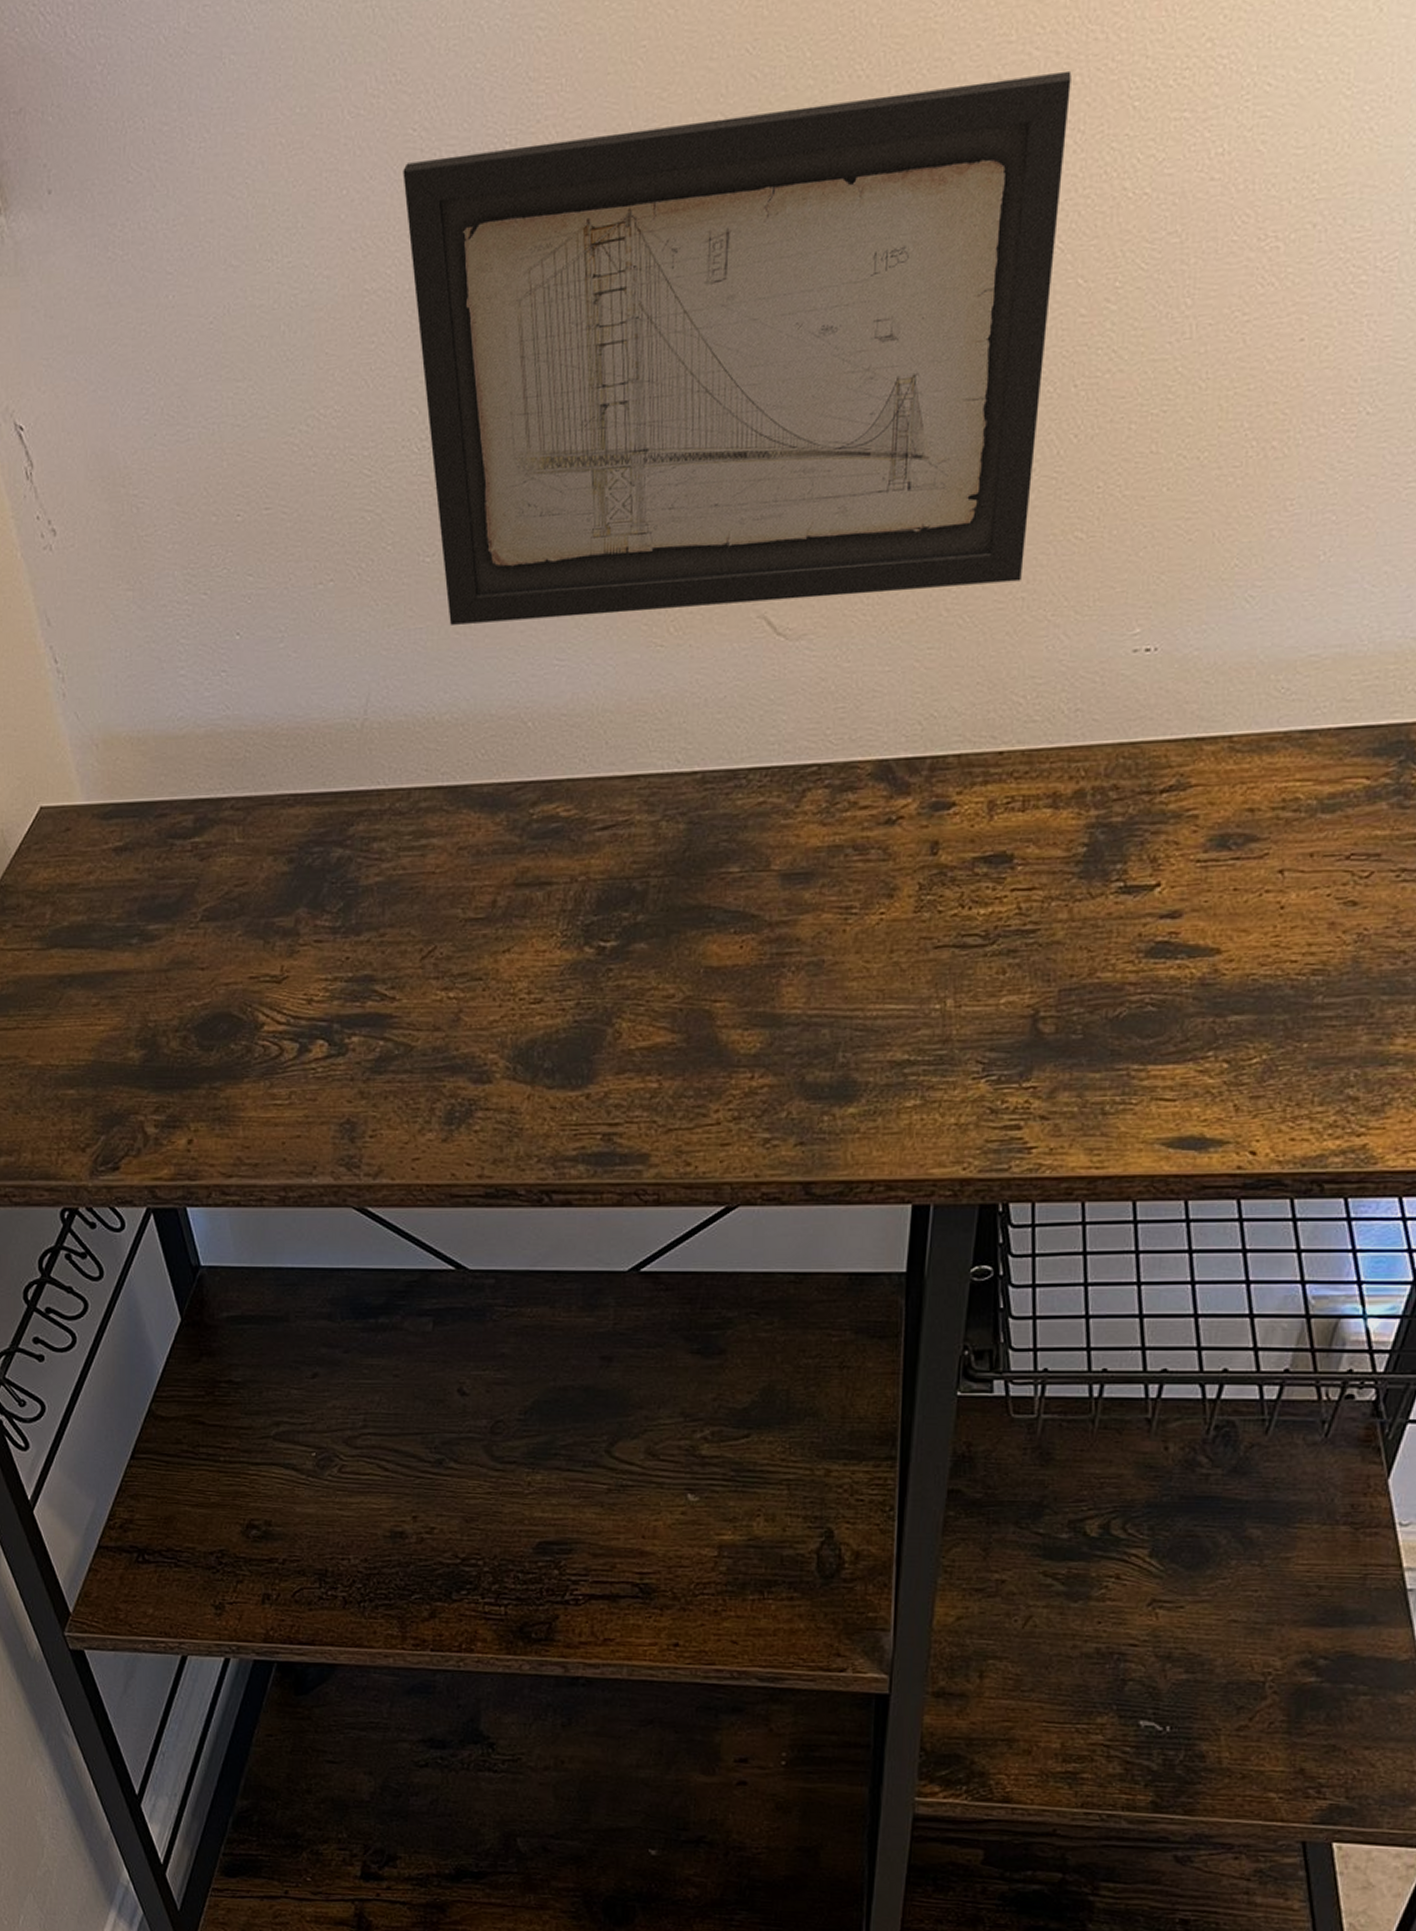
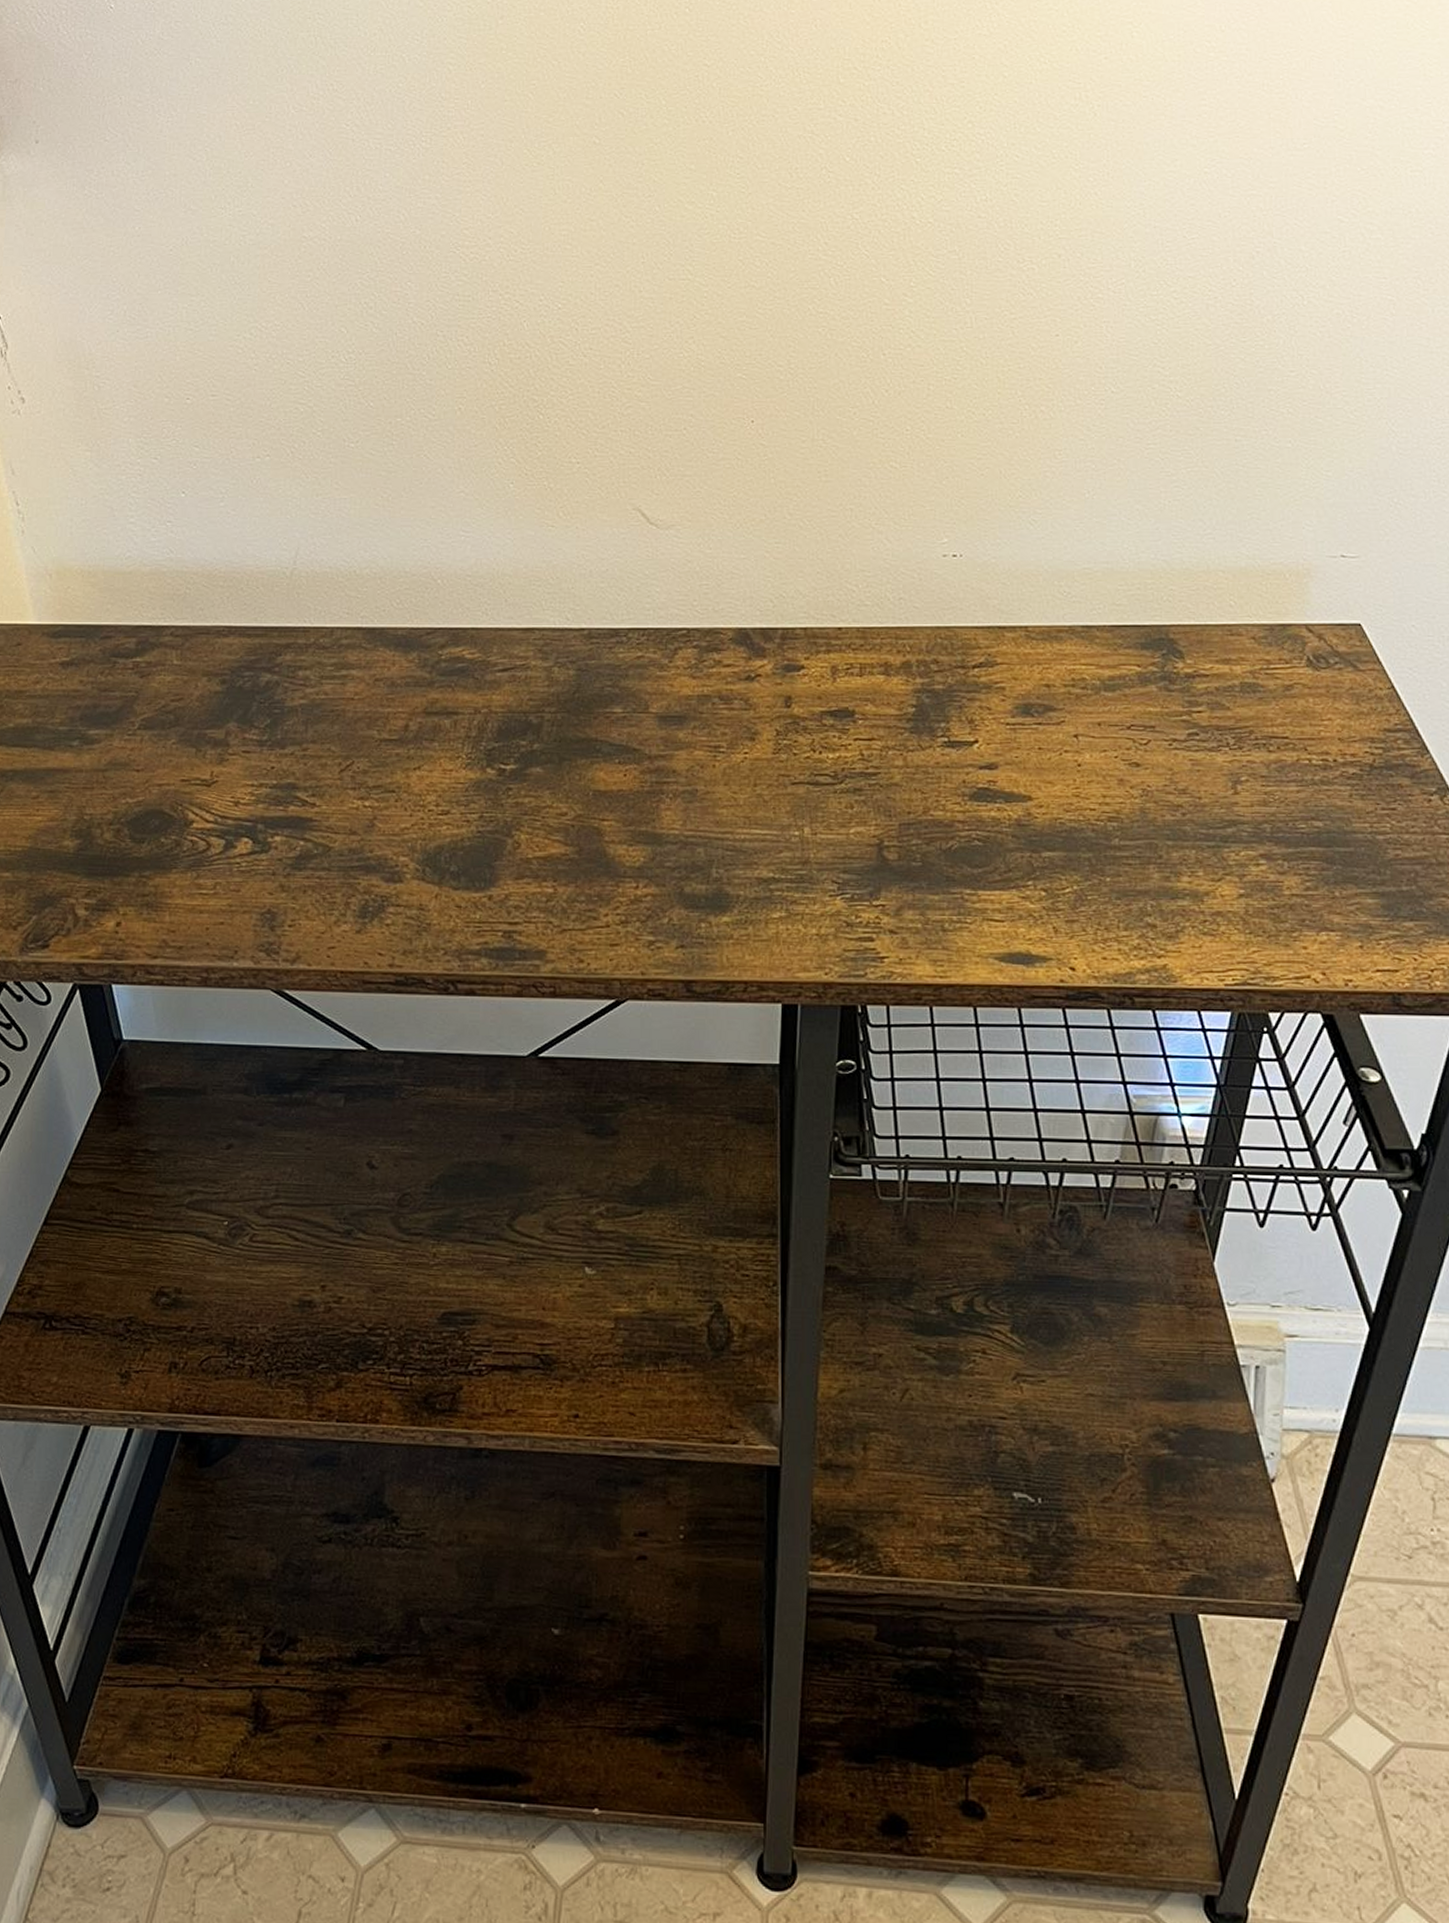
wall art: present [403,70,1072,625] -> none [337,132,867,498]

